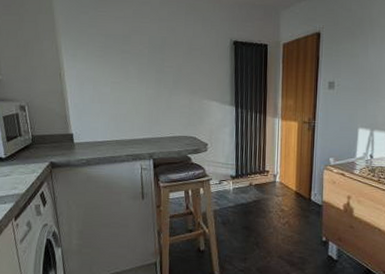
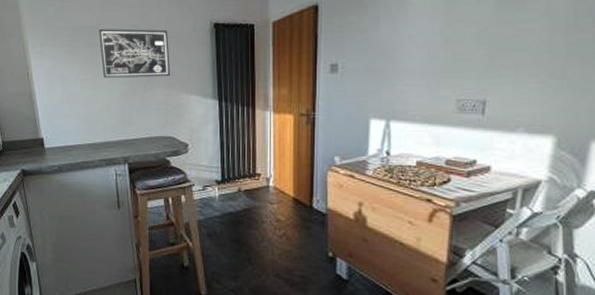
wall art: none [130,38,195,84] -> present [99,28,171,78]

